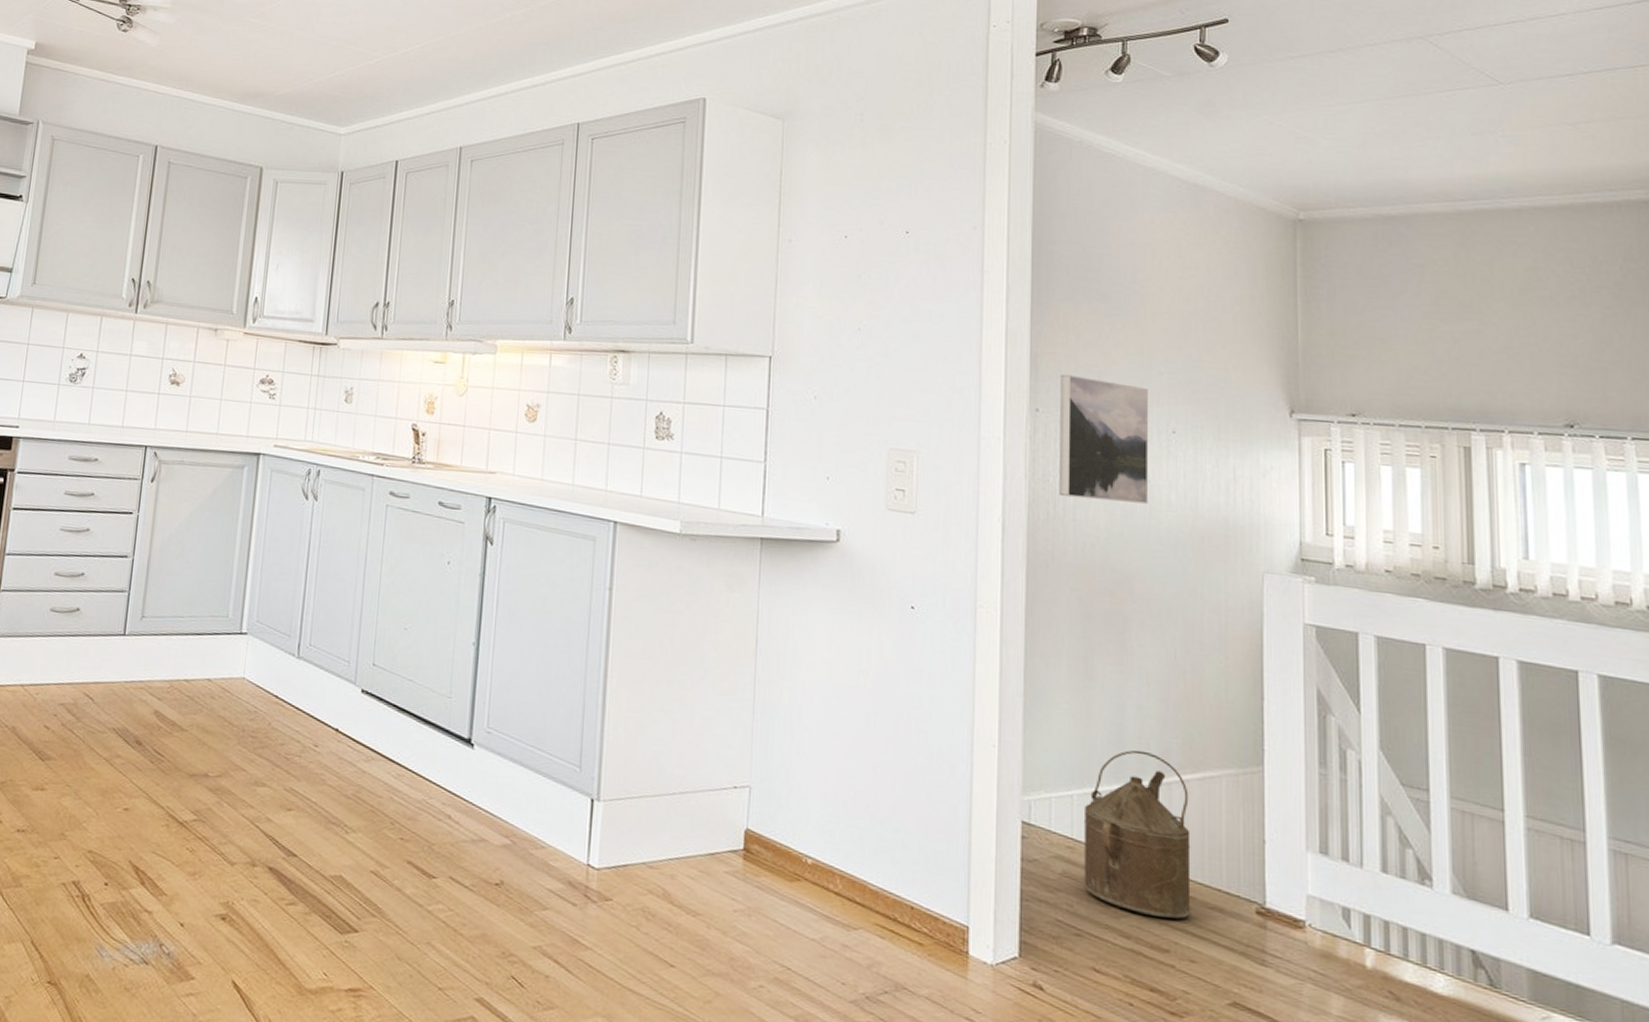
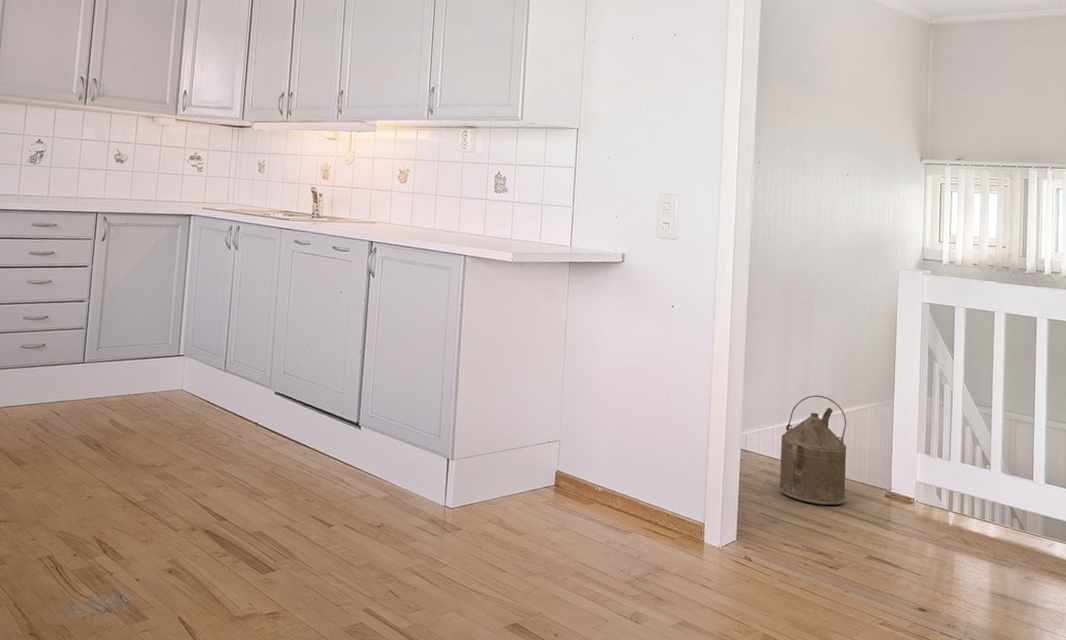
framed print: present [1059,374,1149,504] -> none [772,136,833,226]

